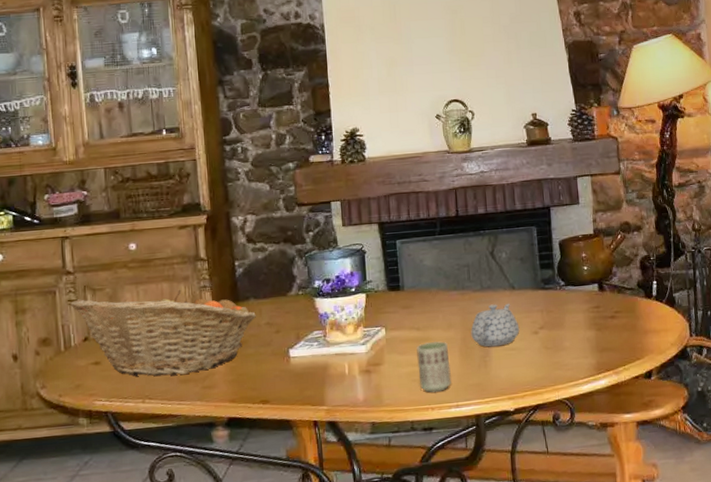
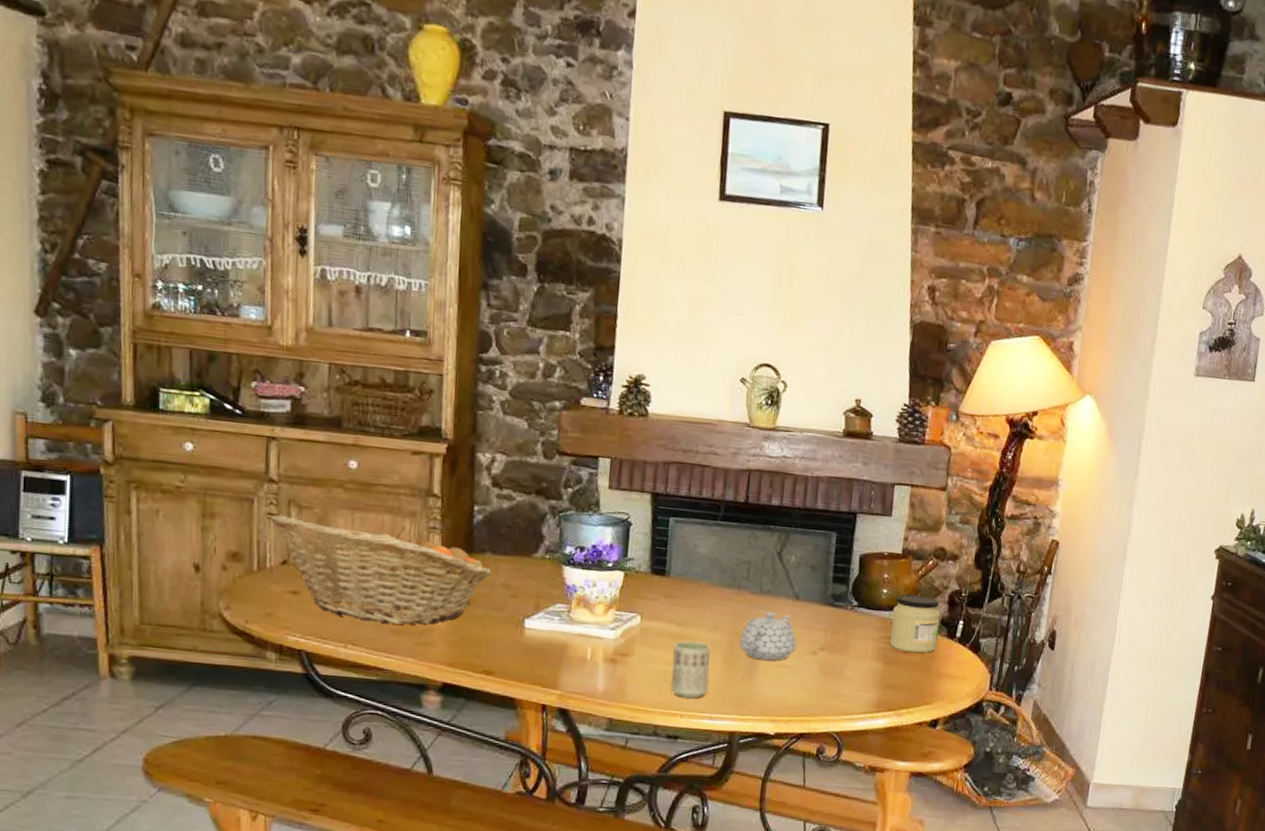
jar: none [595,265,639,317] -> present [889,594,941,654]

